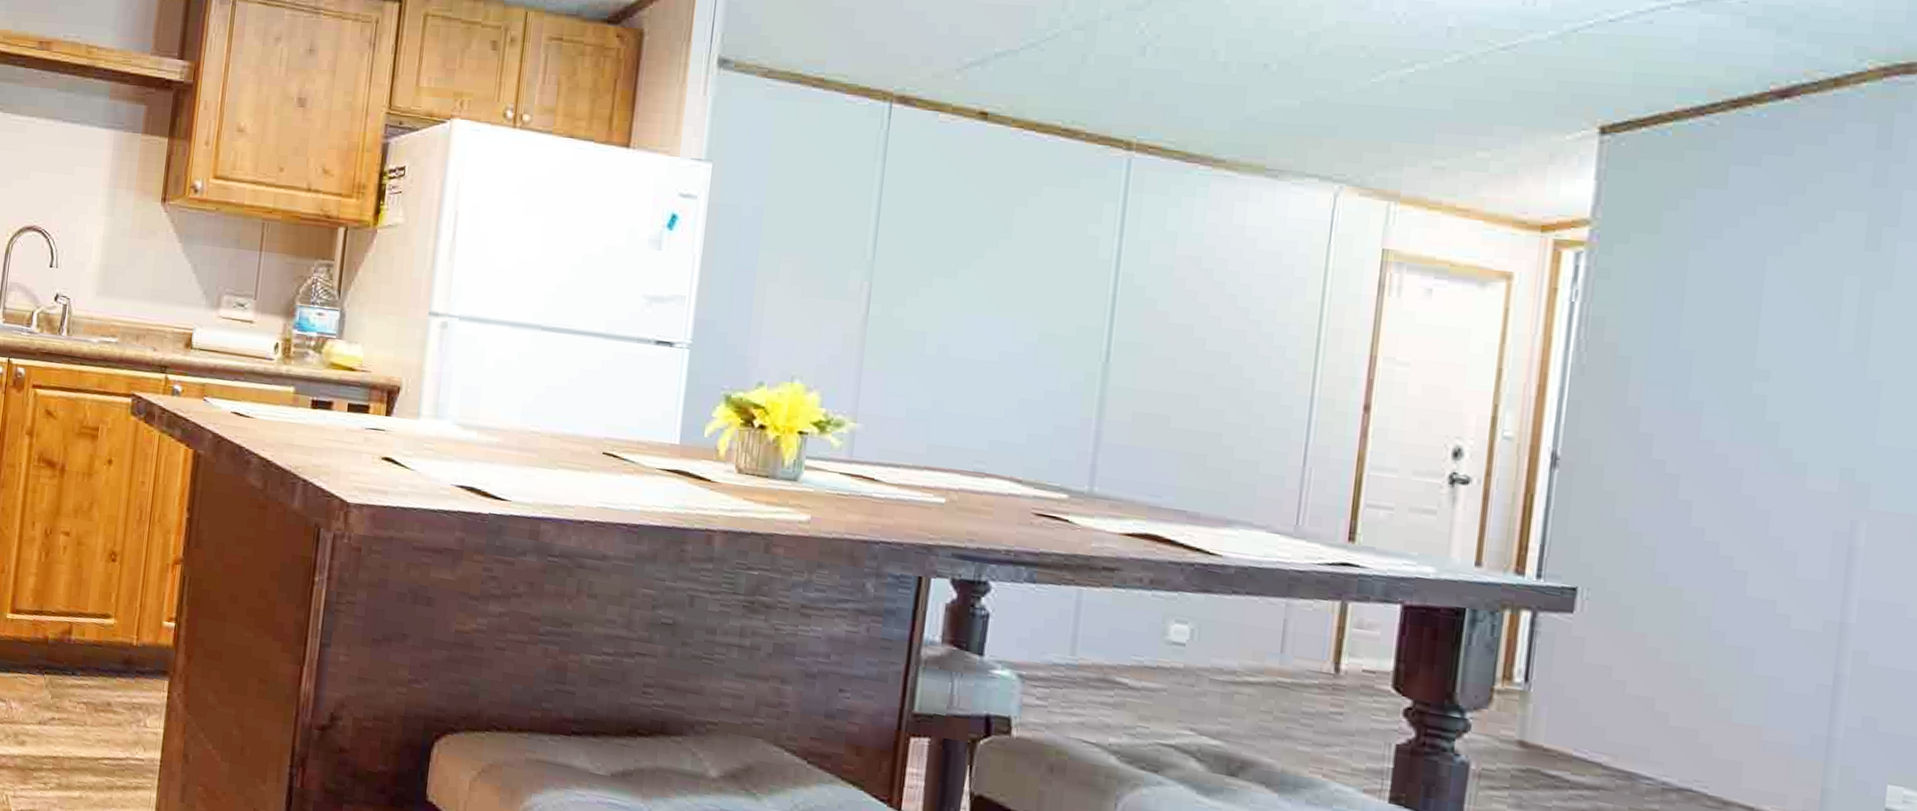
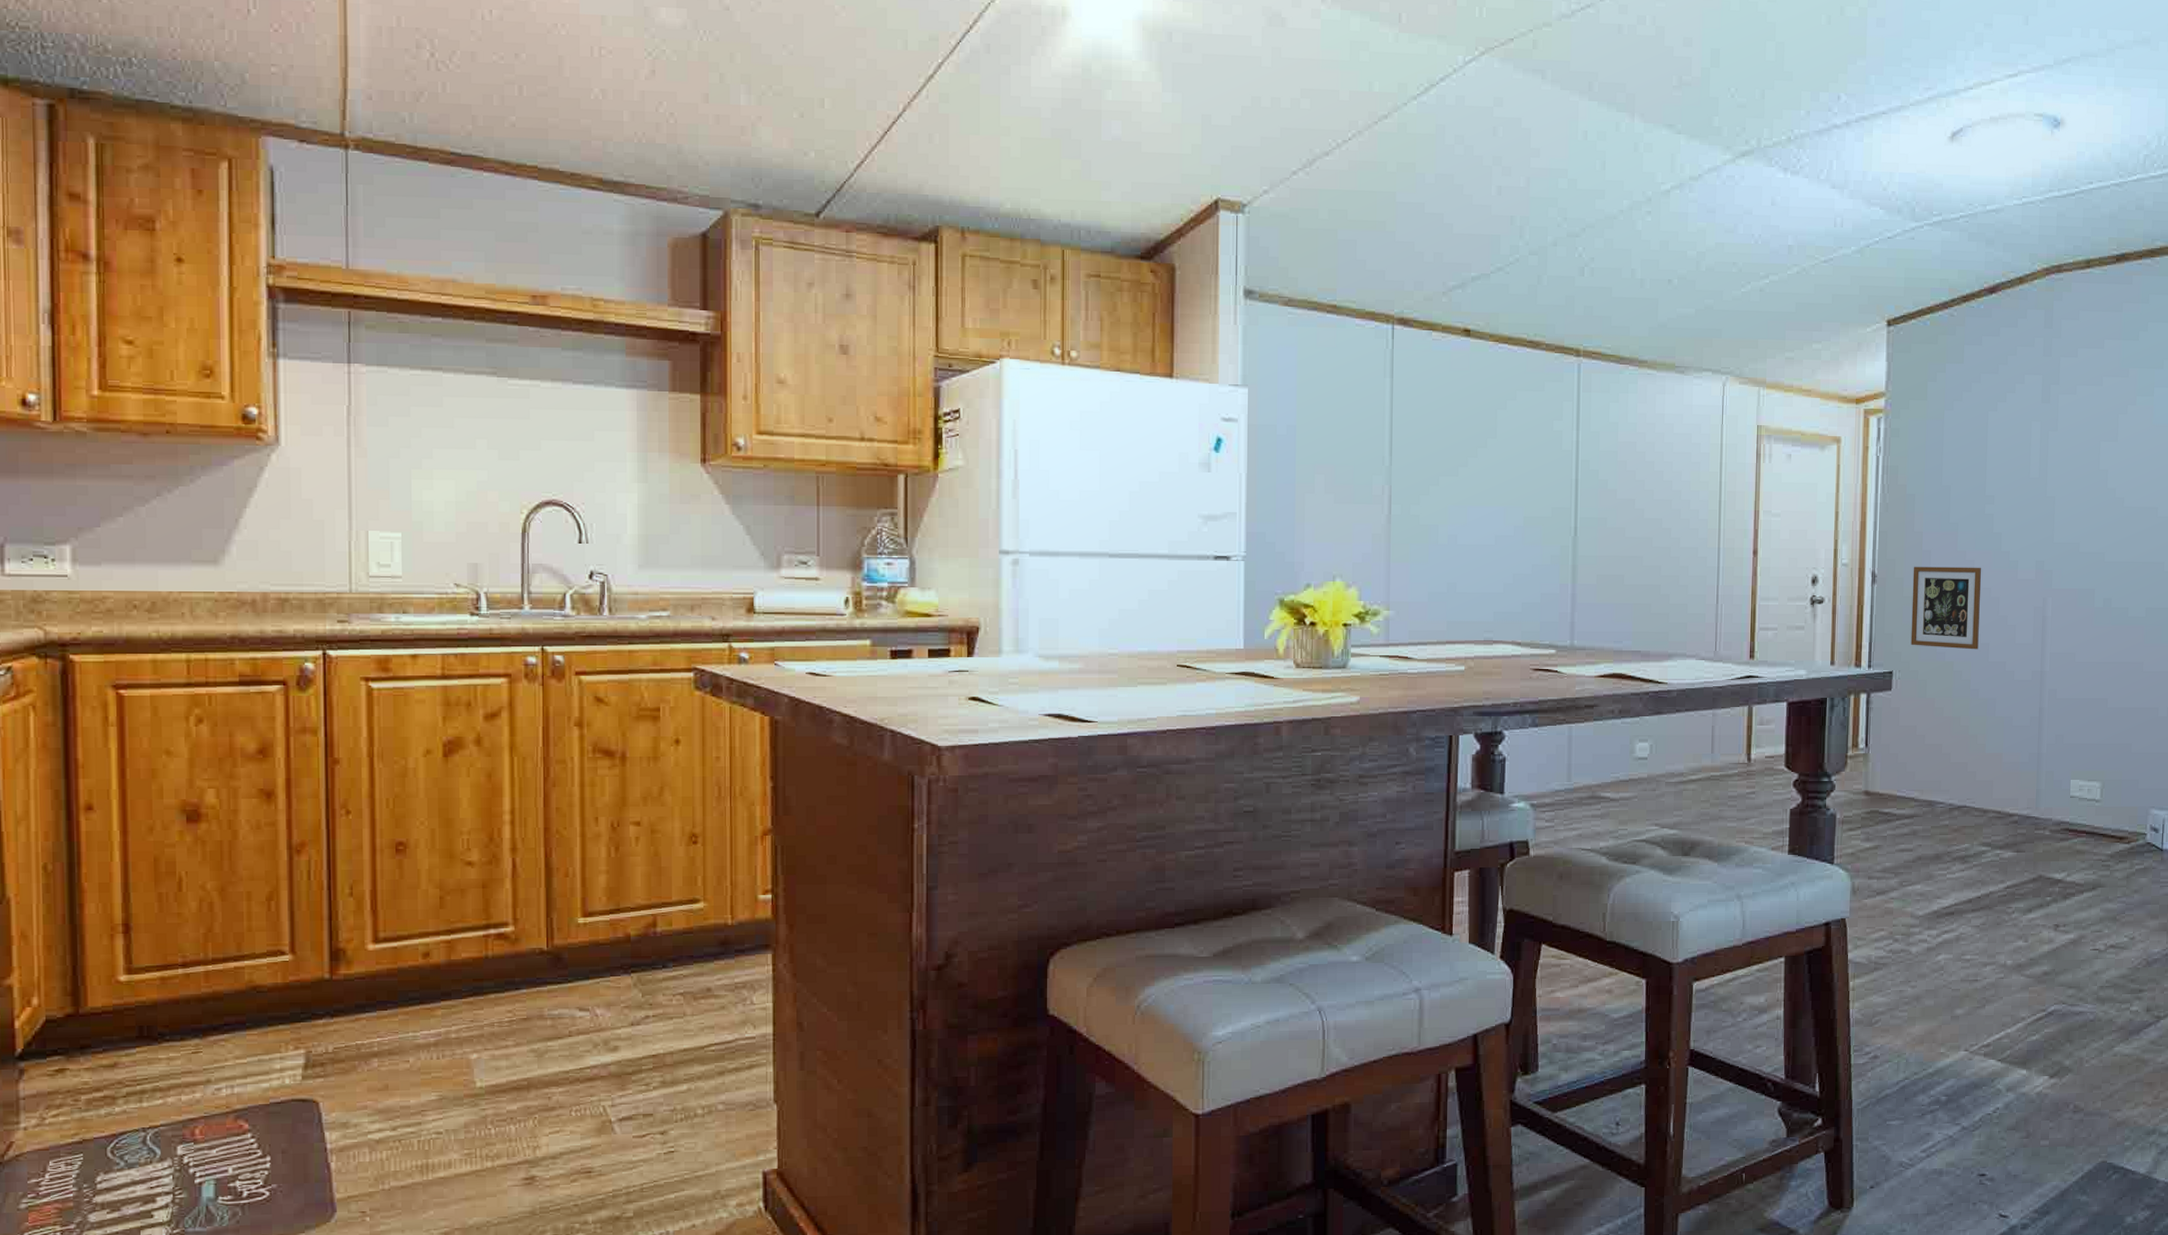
picture frame: none [1610,452,1742,578] -> present [1910,566,1982,650]

